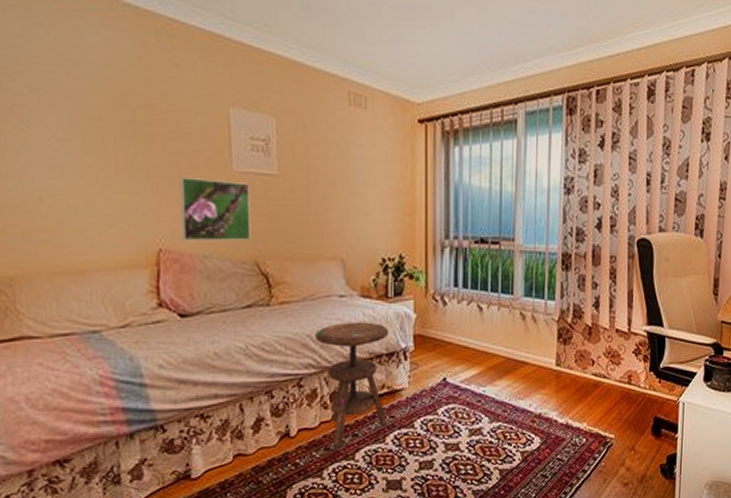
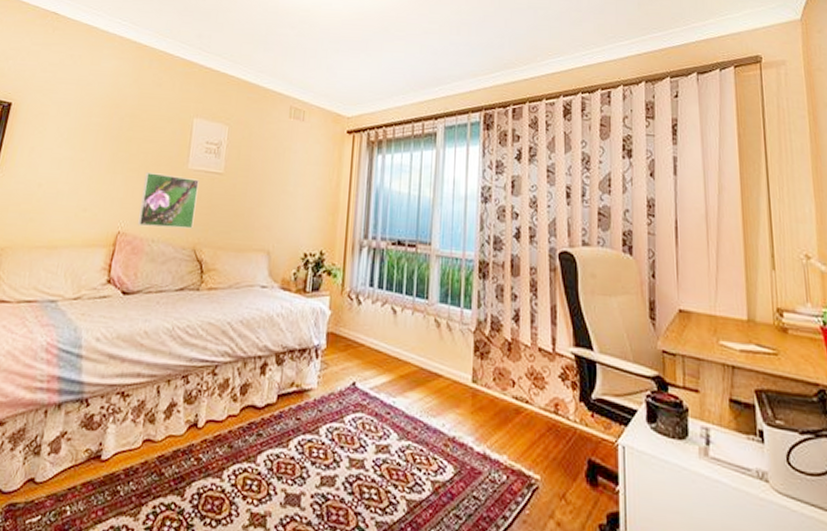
side table: present [314,322,389,448] -> none [234,313,304,447]

